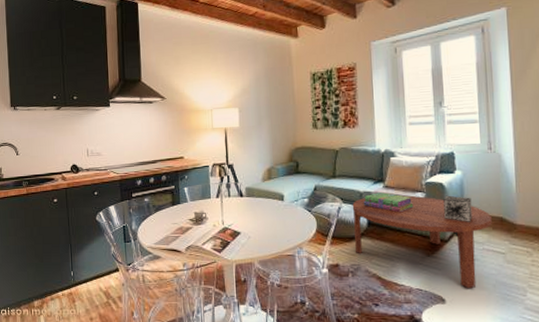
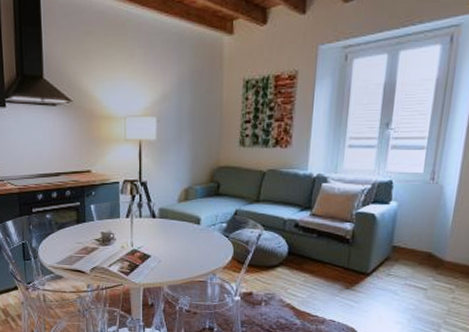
coffee table: present [352,195,492,288] -> none [272,225,420,322]
stack of books: present [363,192,414,213] -> none [286,221,340,243]
decorative box: present [443,195,473,222] -> none [370,227,403,256]

